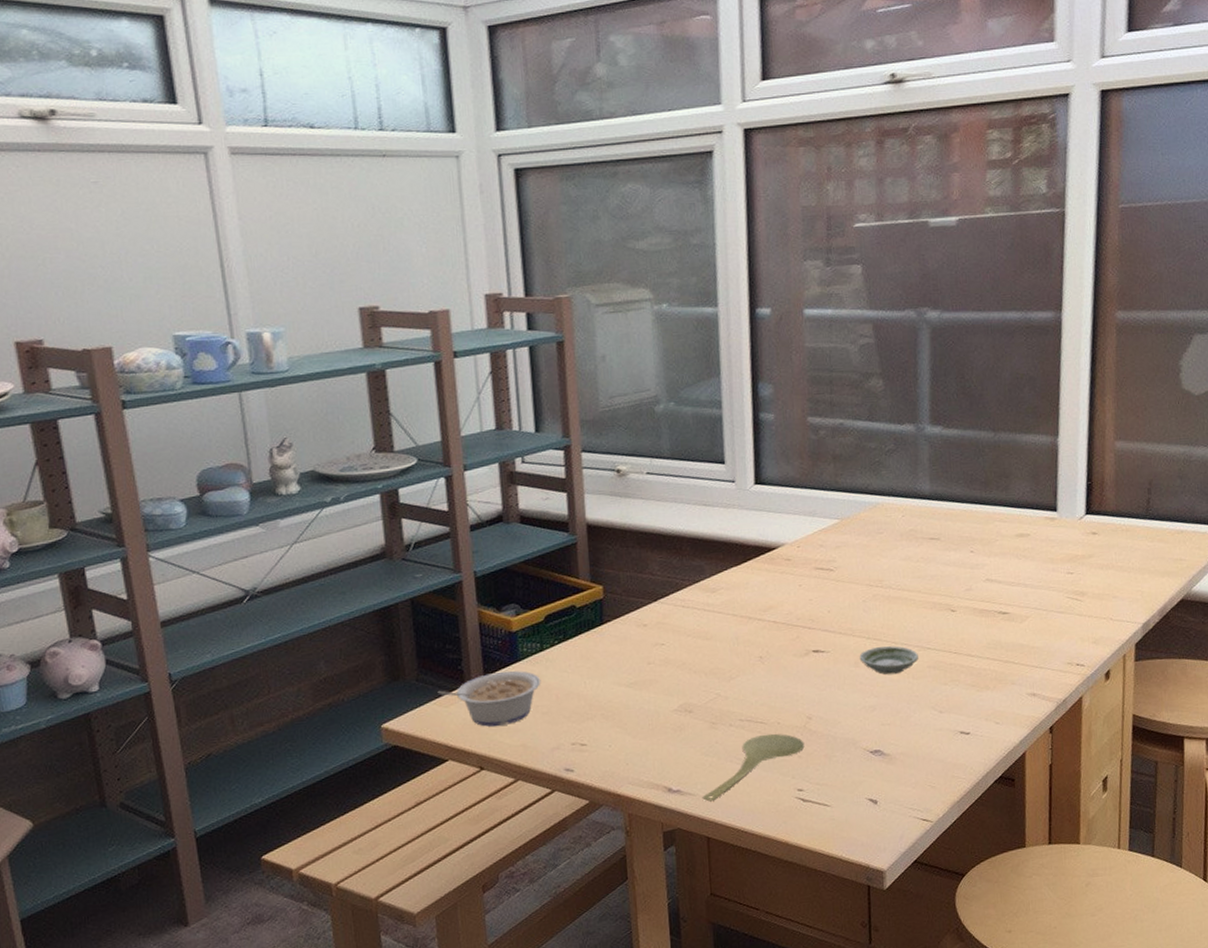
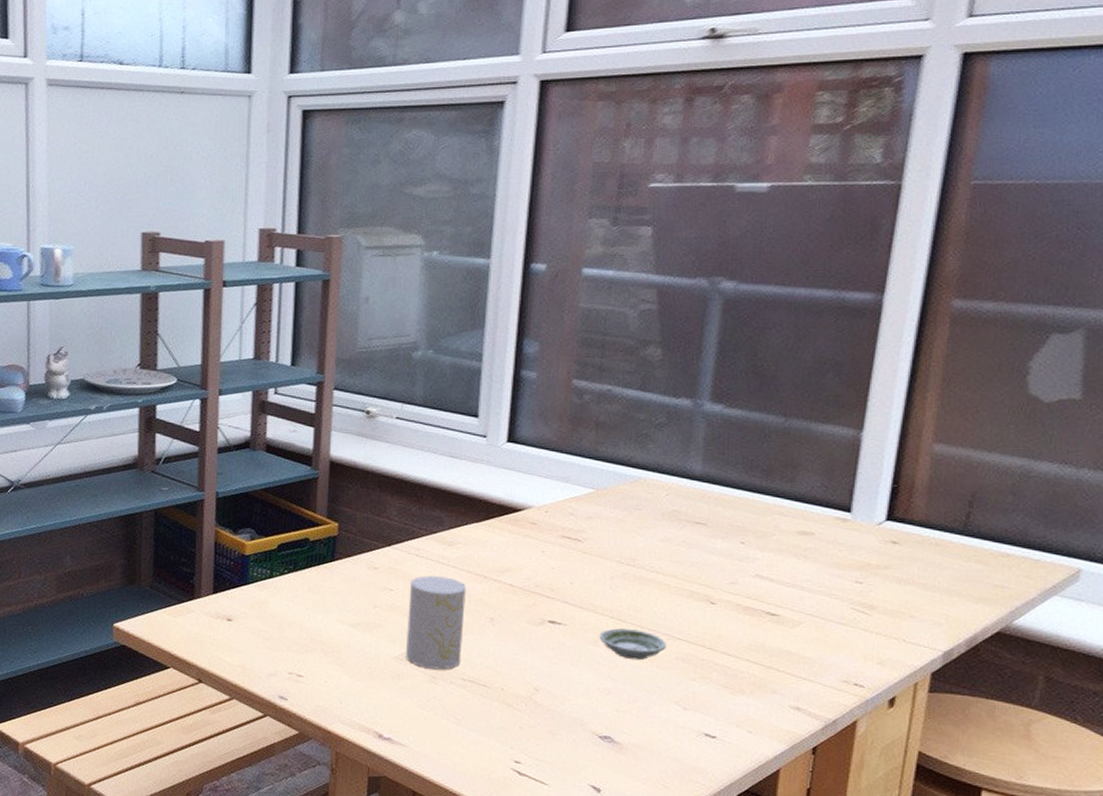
legume: present [439,670,541,727] -> none [169,591,267,644]
cup: none [680,623,737,716] -> present [406,575,466,670]
spoon: present [702,733,805,802] -> none [413,698,528,756]

